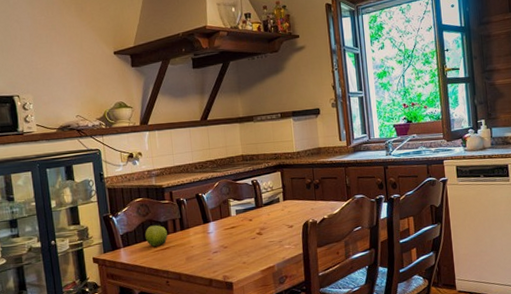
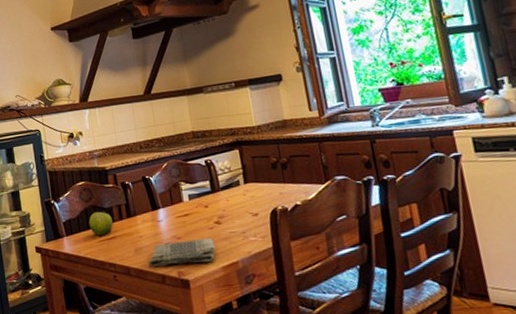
dish towel: none [198,246,257,272] -> present [149,237,216,267]

